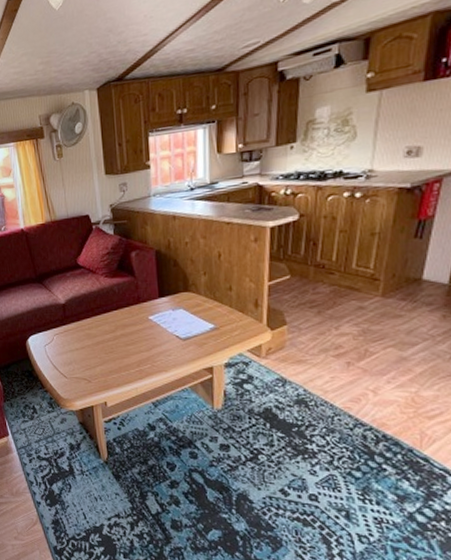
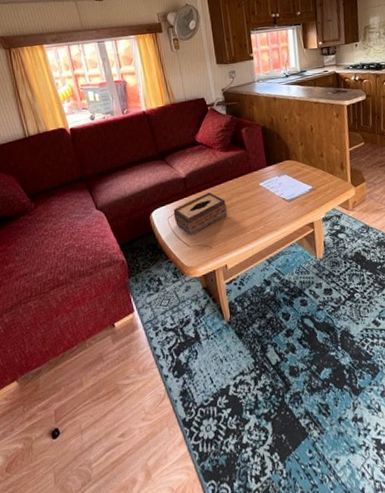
tissue box: none [50,322,110,367] -> present [173,192,228,236]

